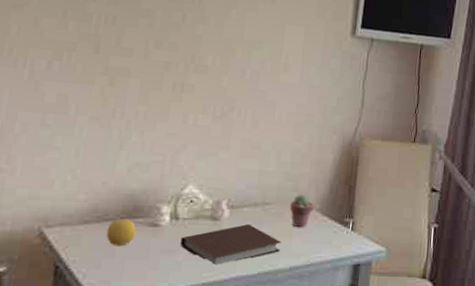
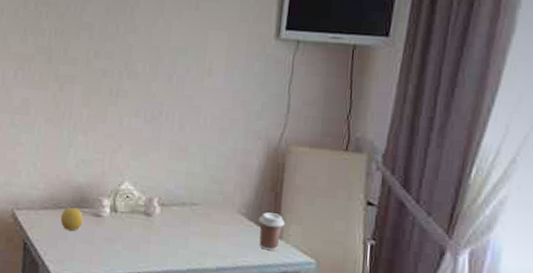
notebook: present [180,223,282,264] -> none [119,221,209,257]
potted succulent: present [289,194,315,228] -> none [215,197,241,231]
coffee cup: none [333,206,359,244] -> present [258,212,286,251]

